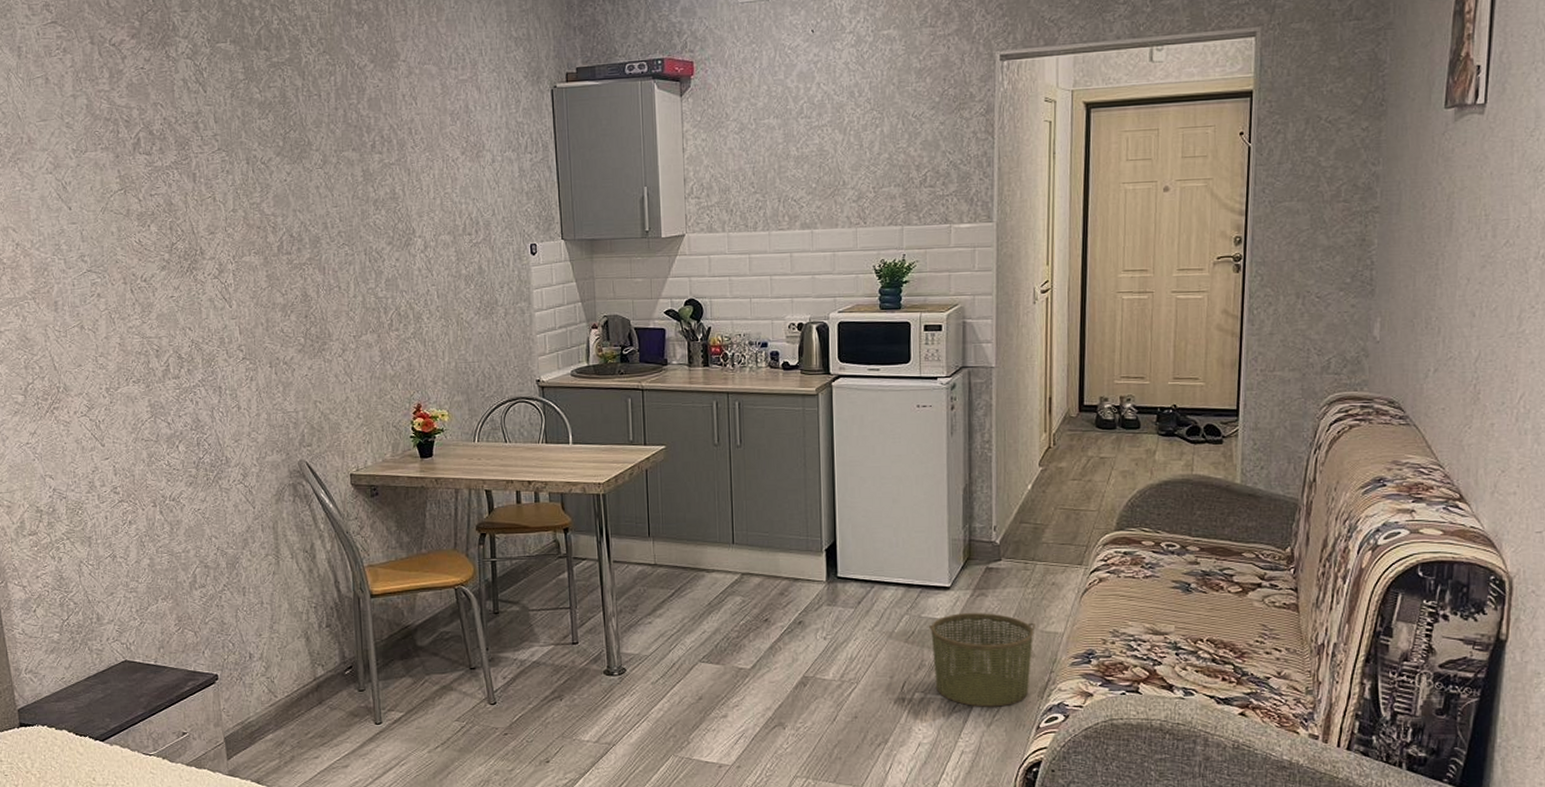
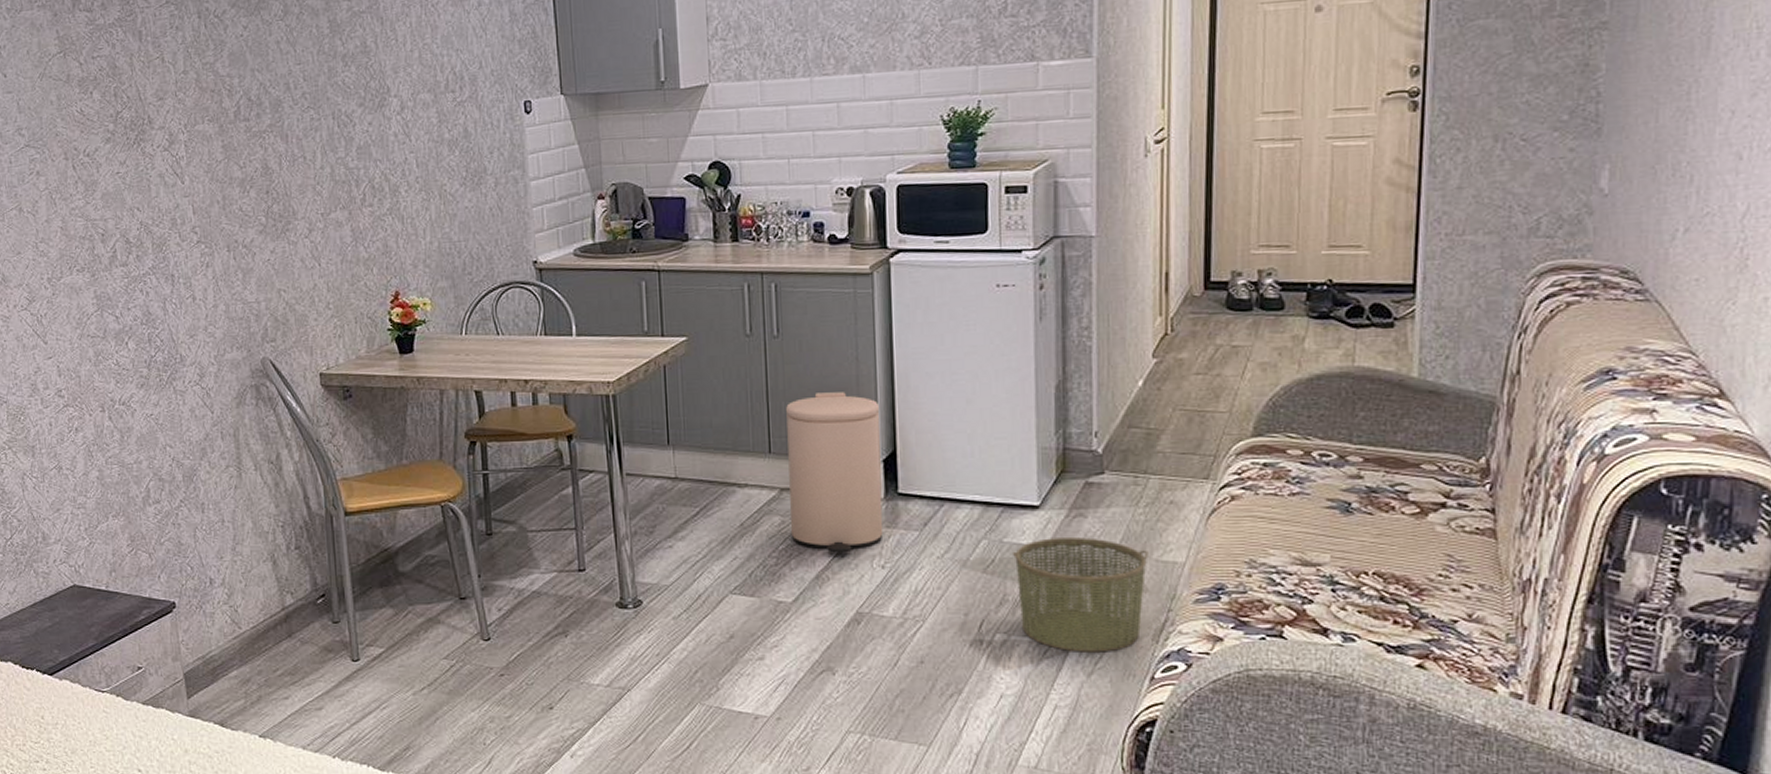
pedal bin: none [747,493,825,627] -> present [786,392,884,553]

